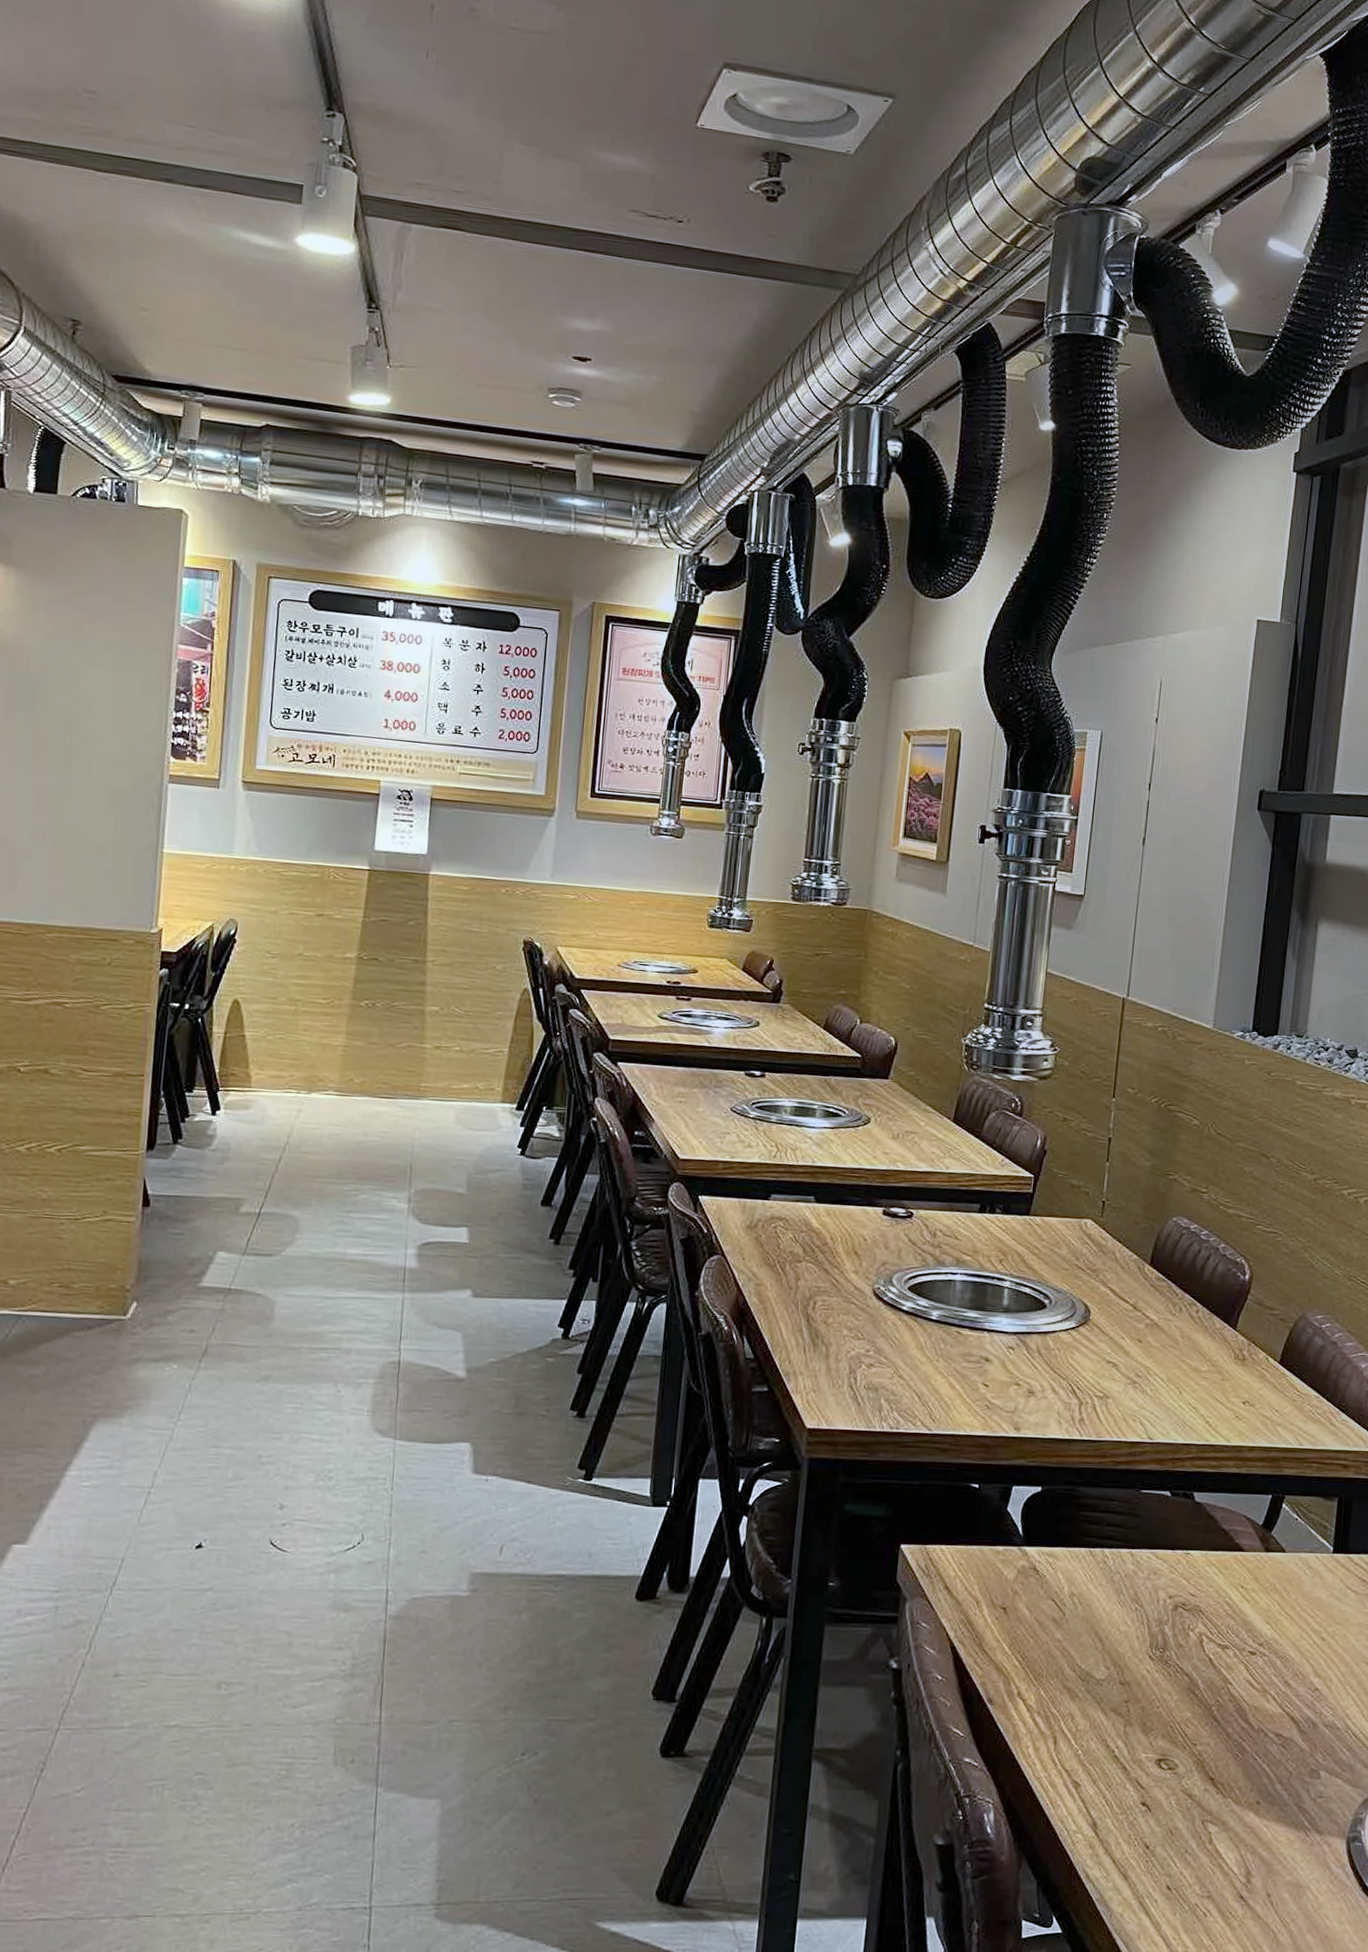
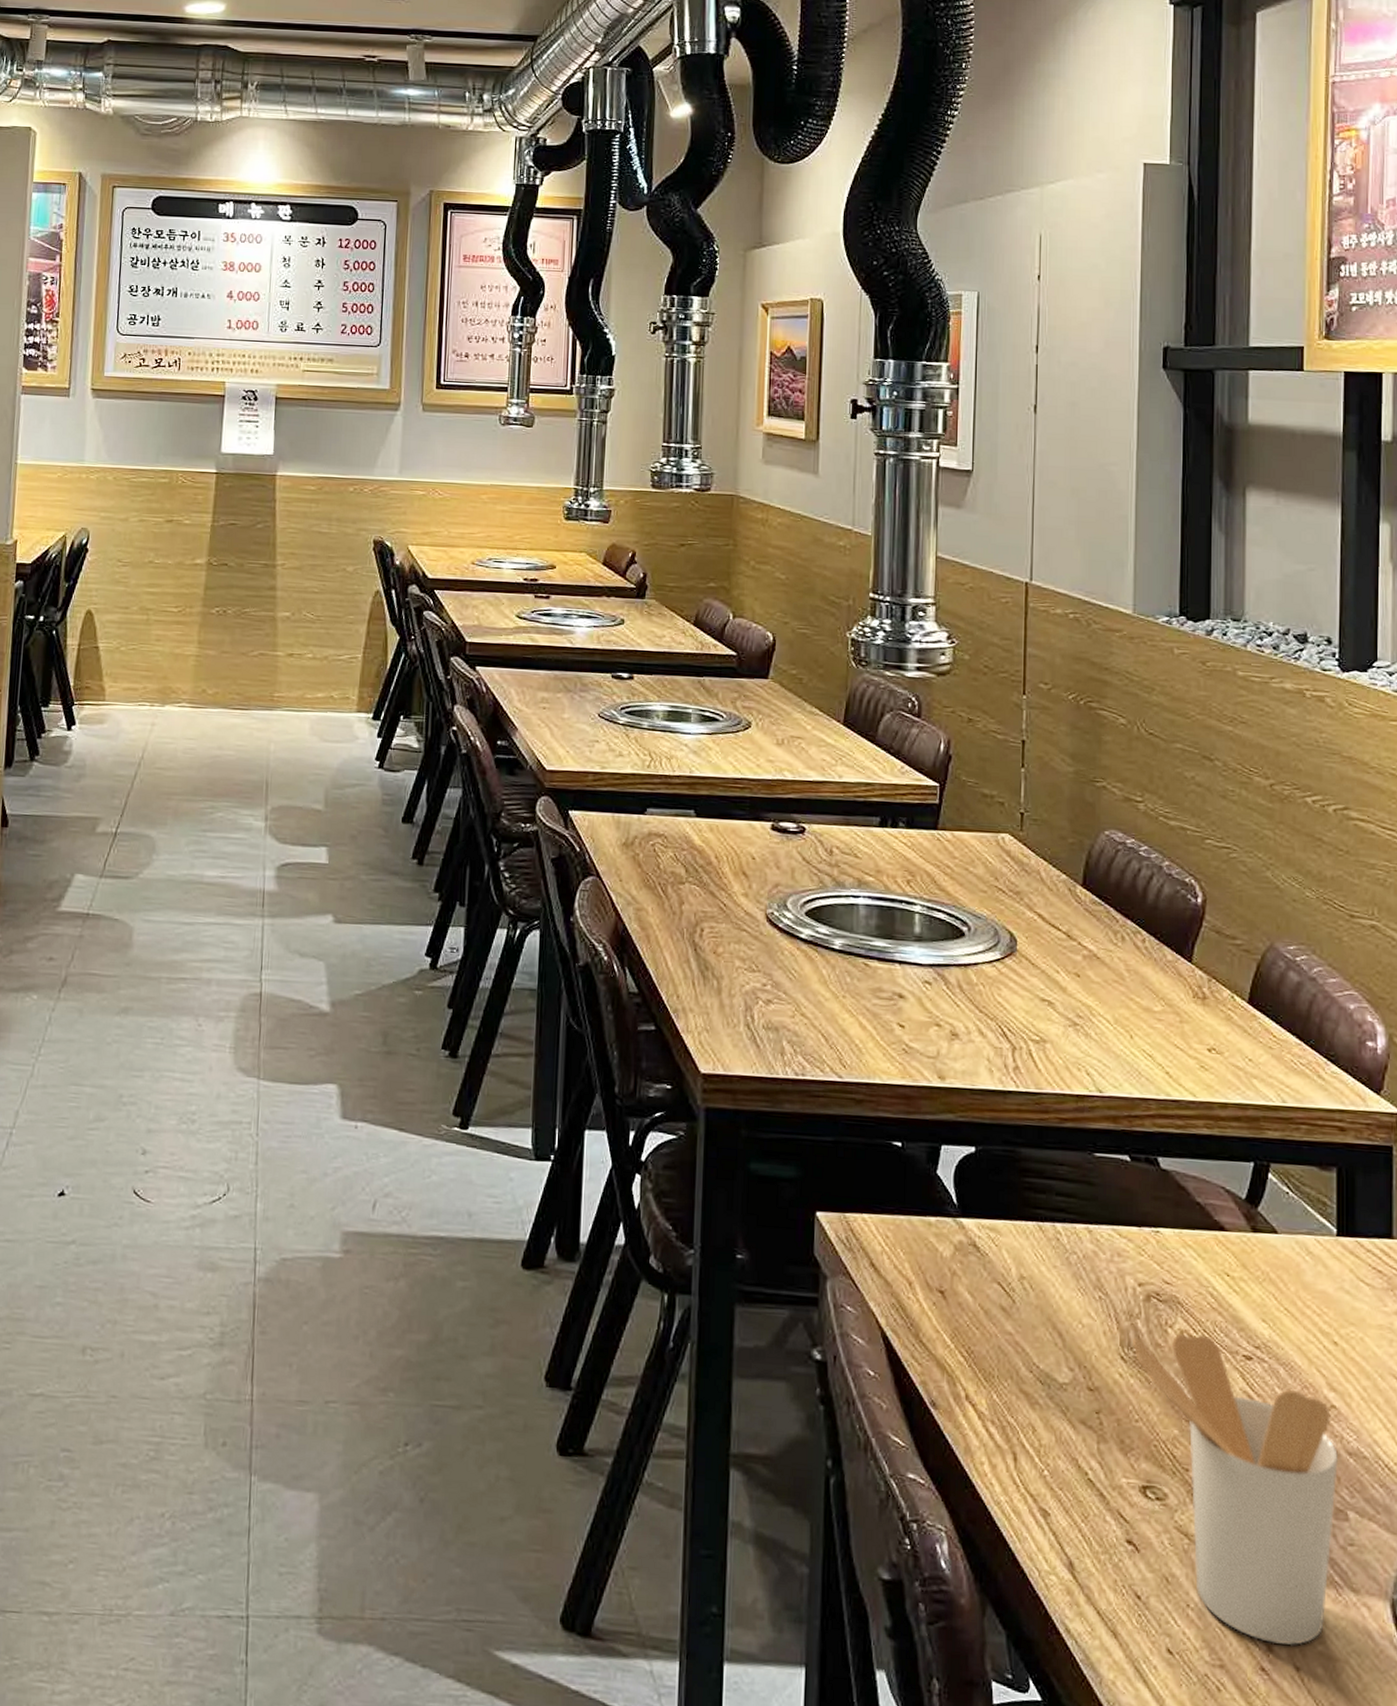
utensil holder: none [1160,1636,1317,1878] -> present [1133,1334,1339,1646]

